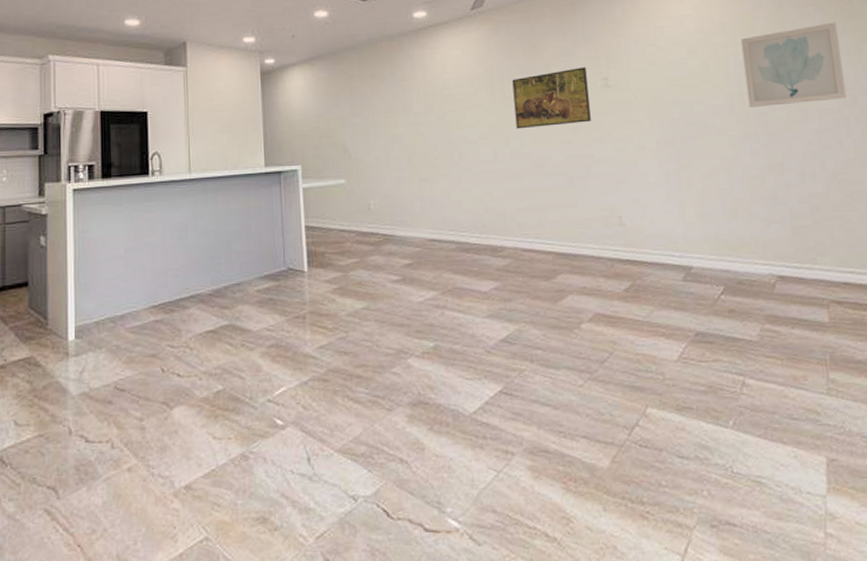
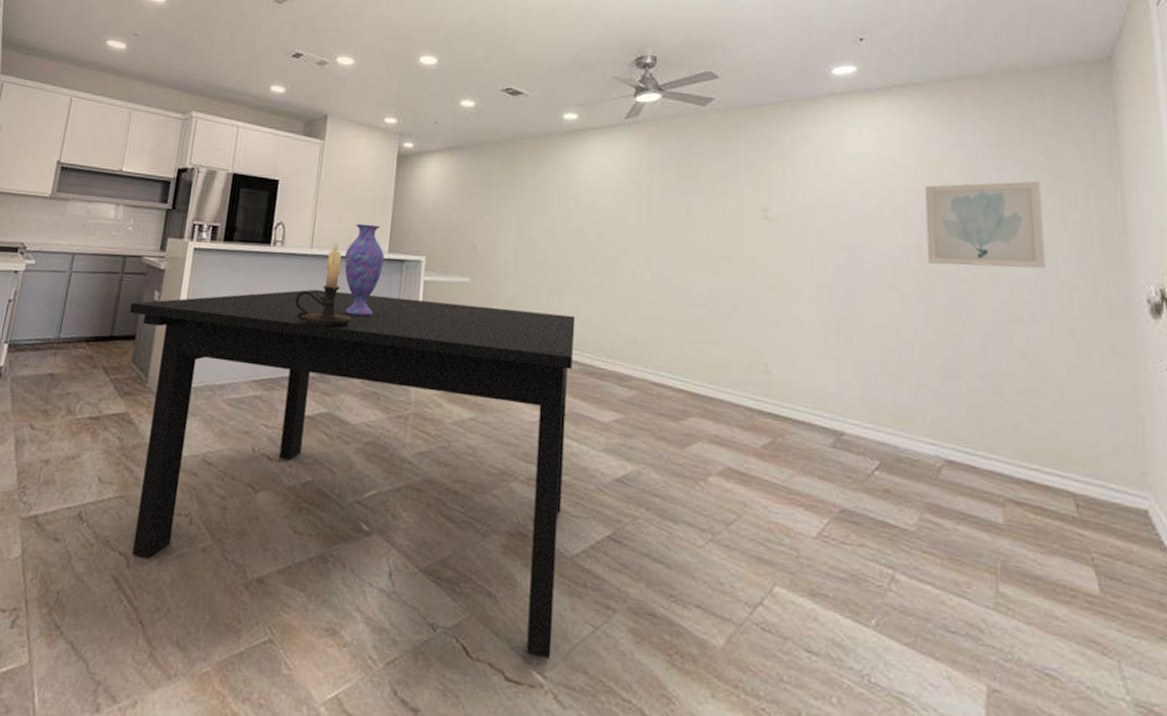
dining table: none [18,200,463,507] -> present [129,289,576,660]
candle holder: none [181,161,239,246] -> present [294,239,351,328]
vase: none [223,142,262,231] -> present [344,223,385,317]
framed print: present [512,67,591,129] -> none [660,193,744,255]

